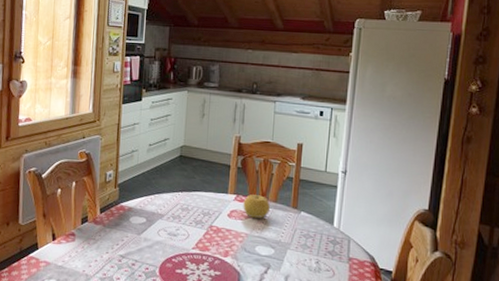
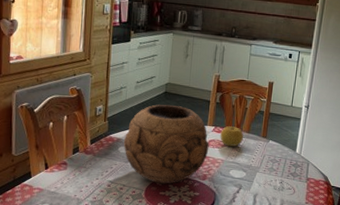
decorative bowl: none [135,169,231,261] -> present [123,104,210,184]

